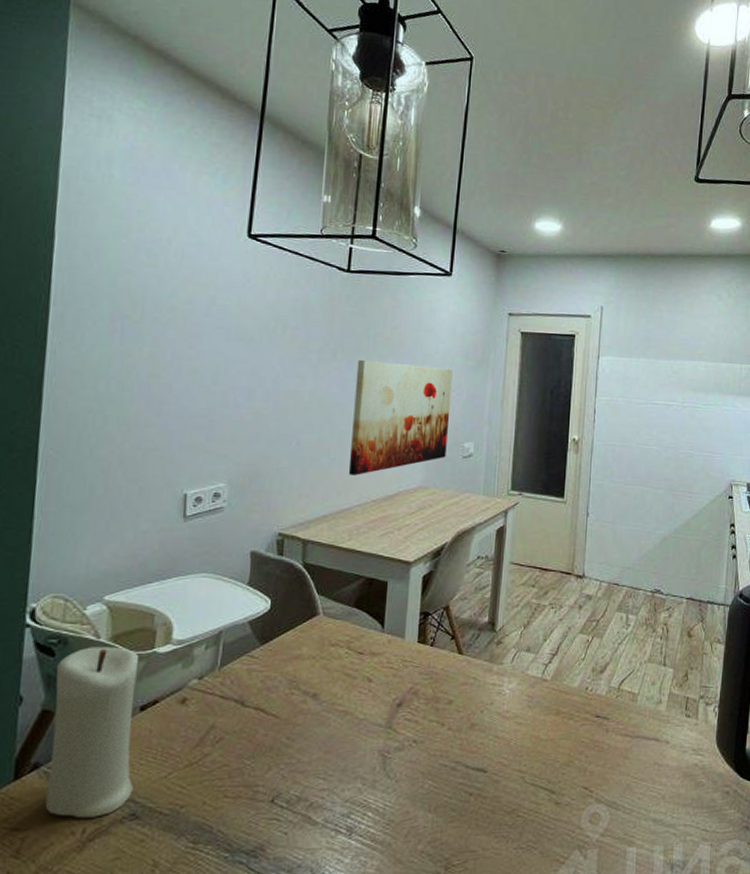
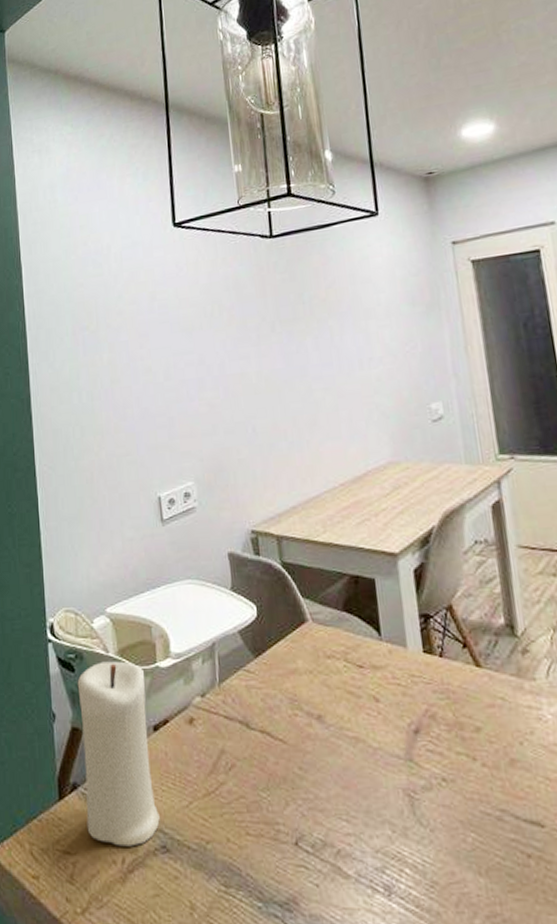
wall art: present [348,360,453,476] -> none [297,320,413,458]

